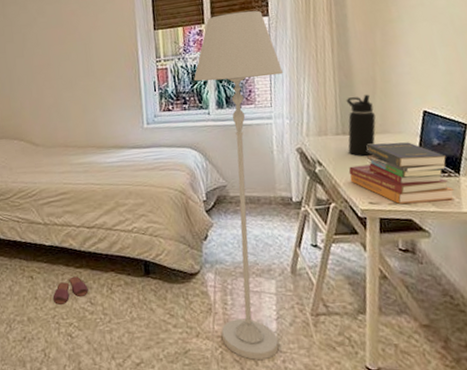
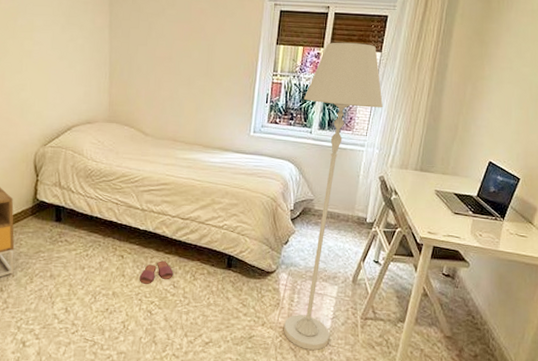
water bottle: present [346,94,376,156] -> none [421,139,450,192]
books: present [348,142,455,204] -> none [417,182,497,239]

